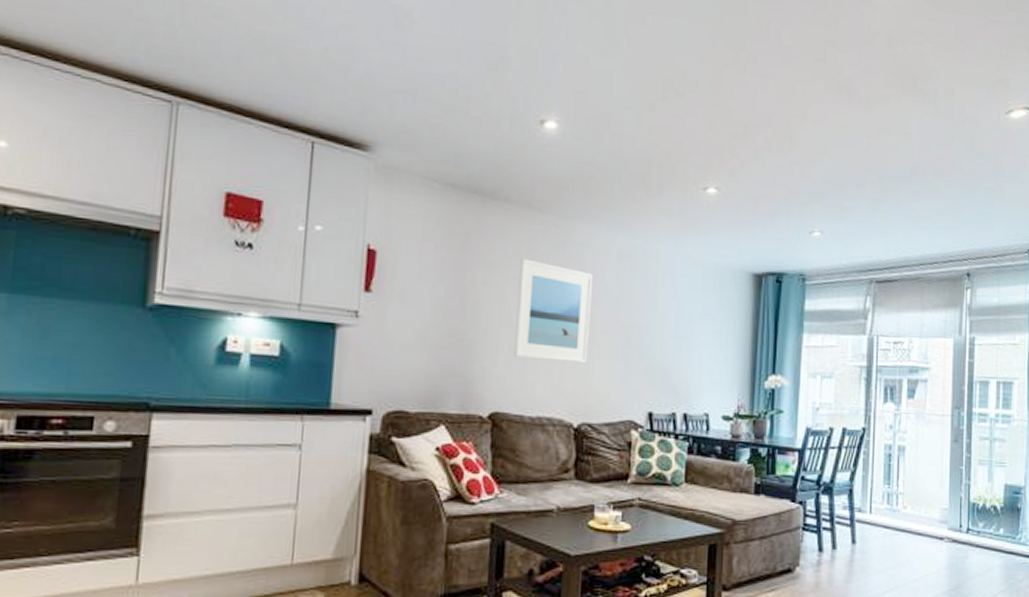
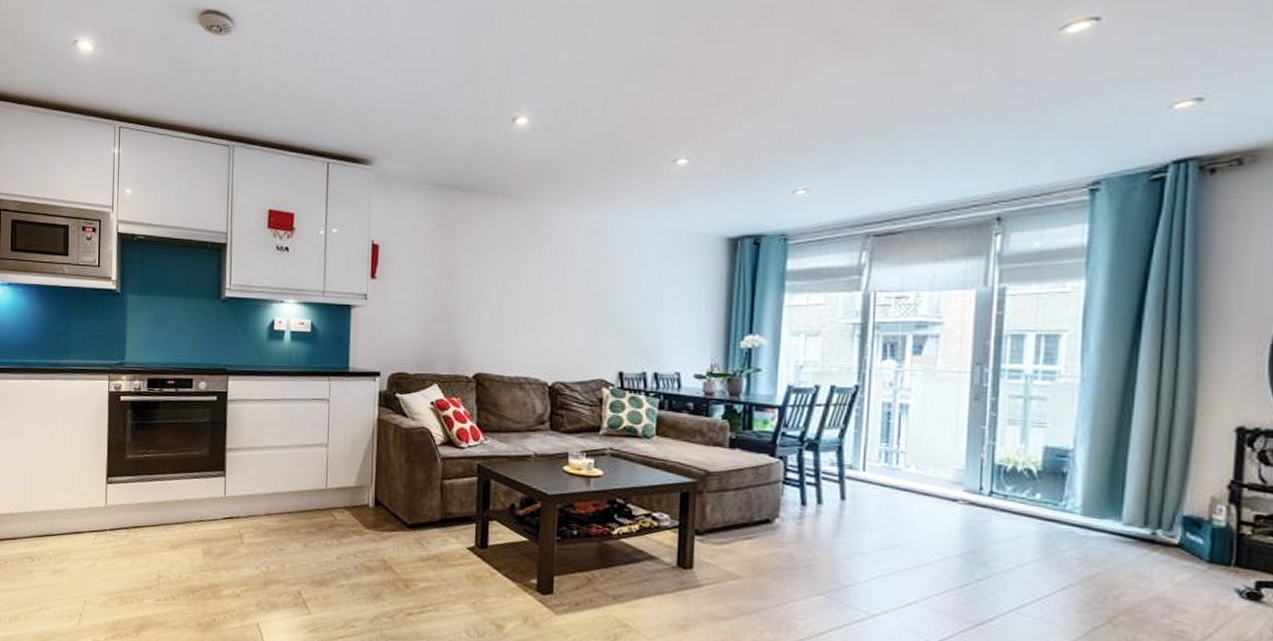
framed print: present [513,258,594,364] -> none [493,242,564,330]

